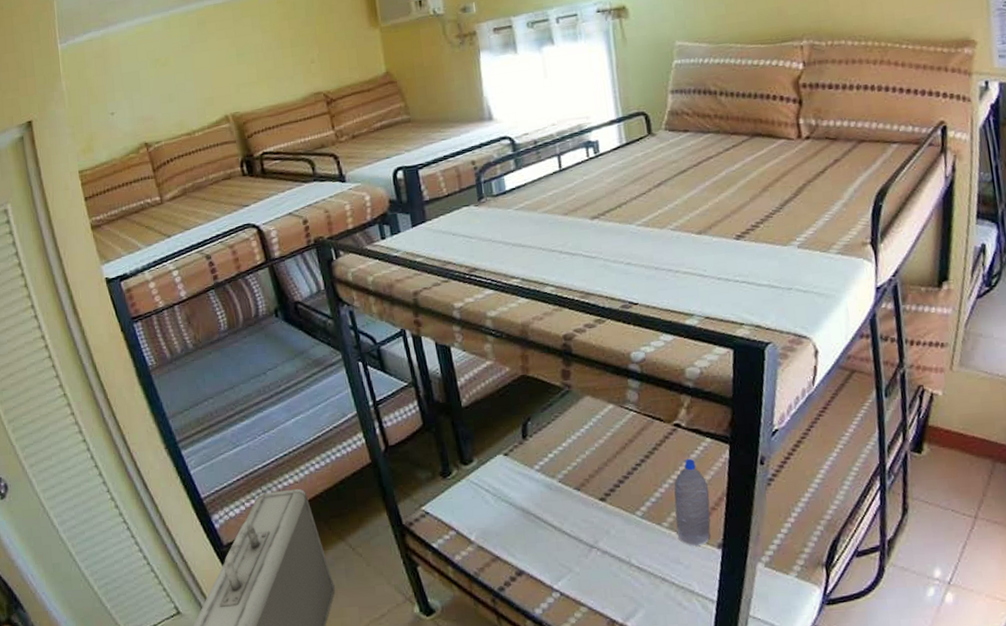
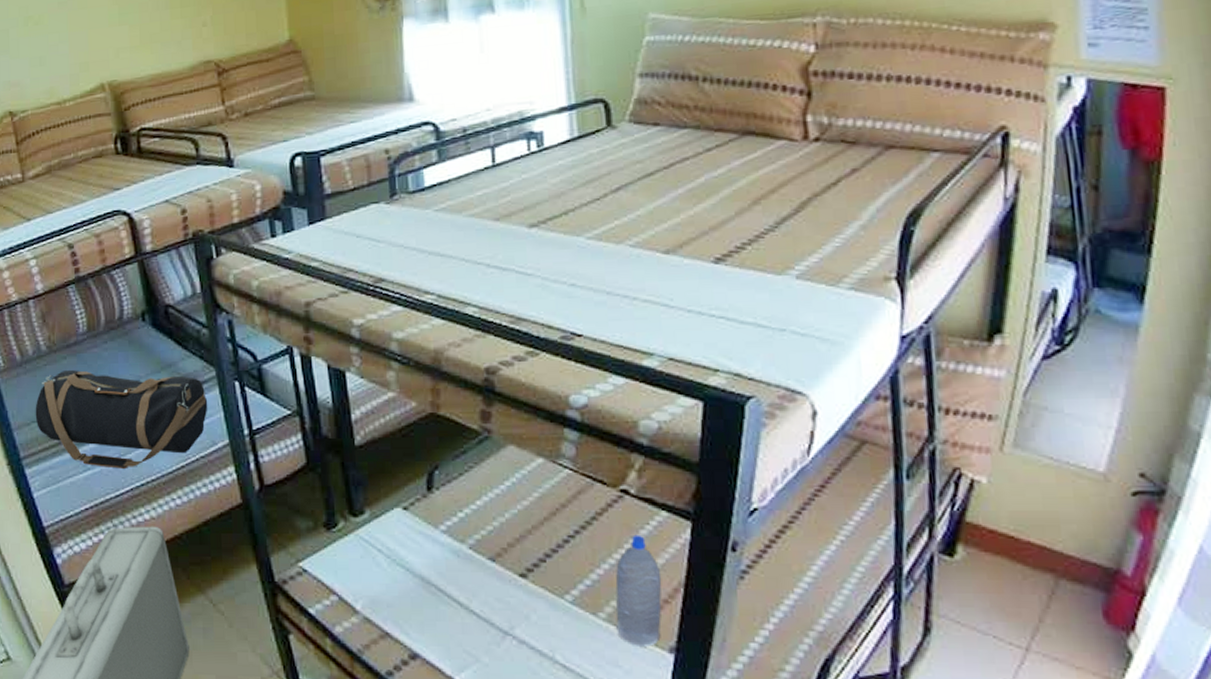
duffel bag: none [186,361,337,443] -> present [35,370,208,469]

